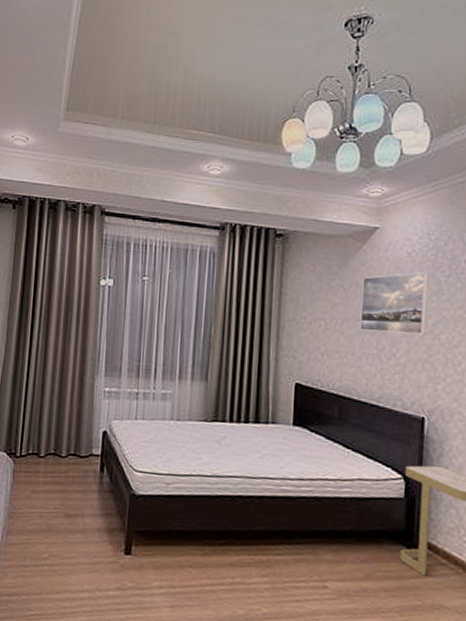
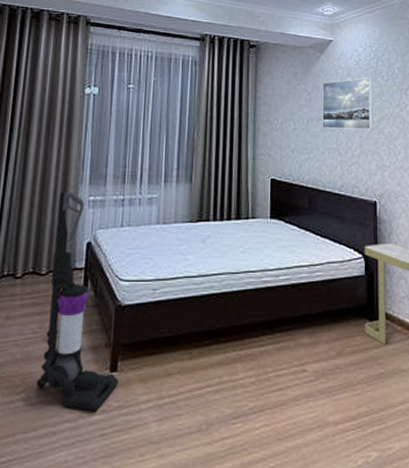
vacuum cleaner: none [59,380,133,588] -> present [36,191,119,412]

